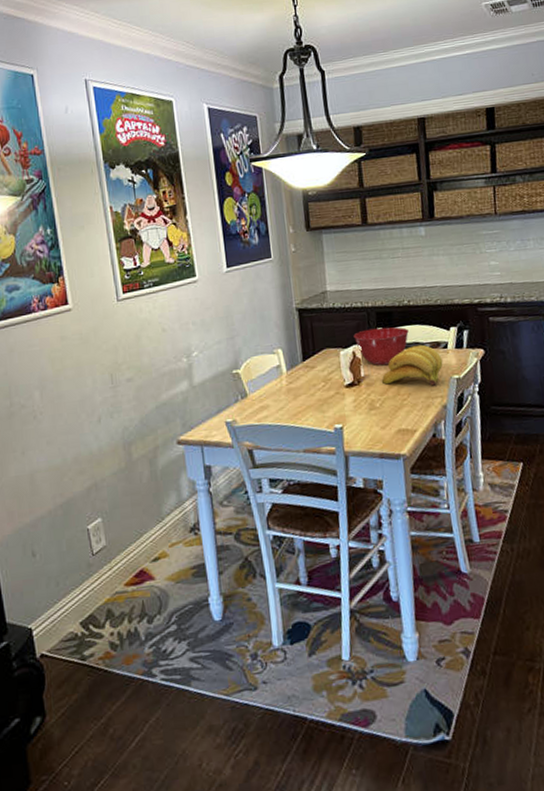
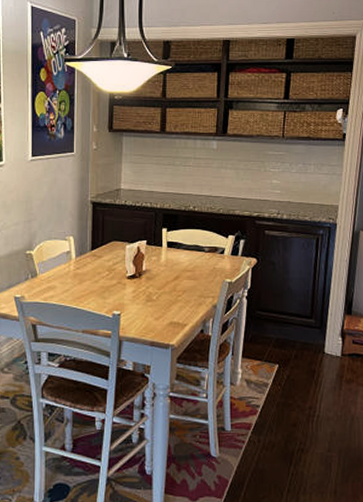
mixing bowl: present [353,327,409,366] -> none [140,228,191,263]
banana bunch: present [381,344,443,386] -> none [160,248,218,286]

